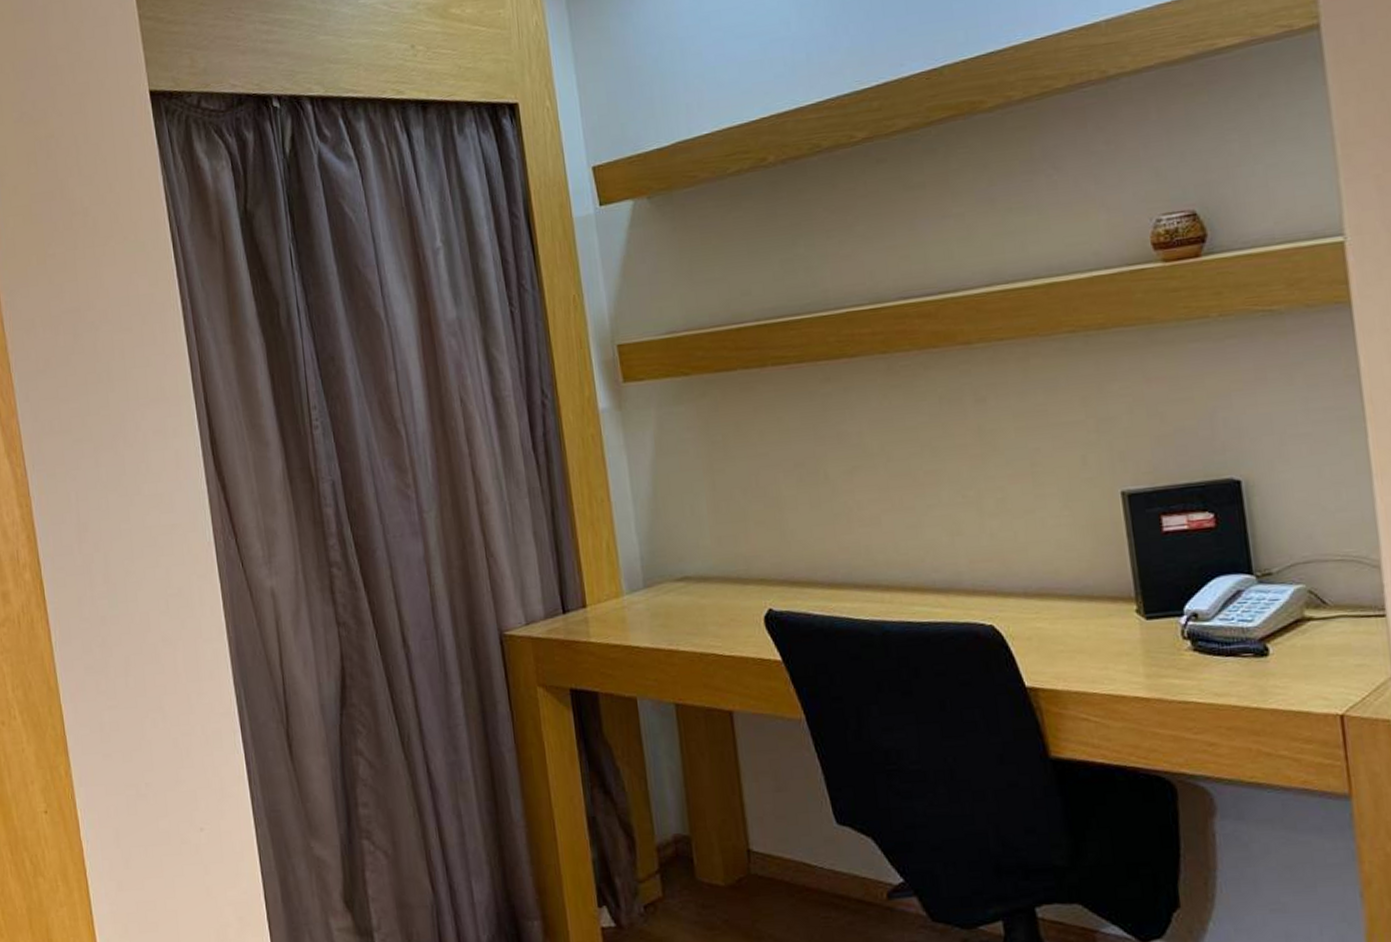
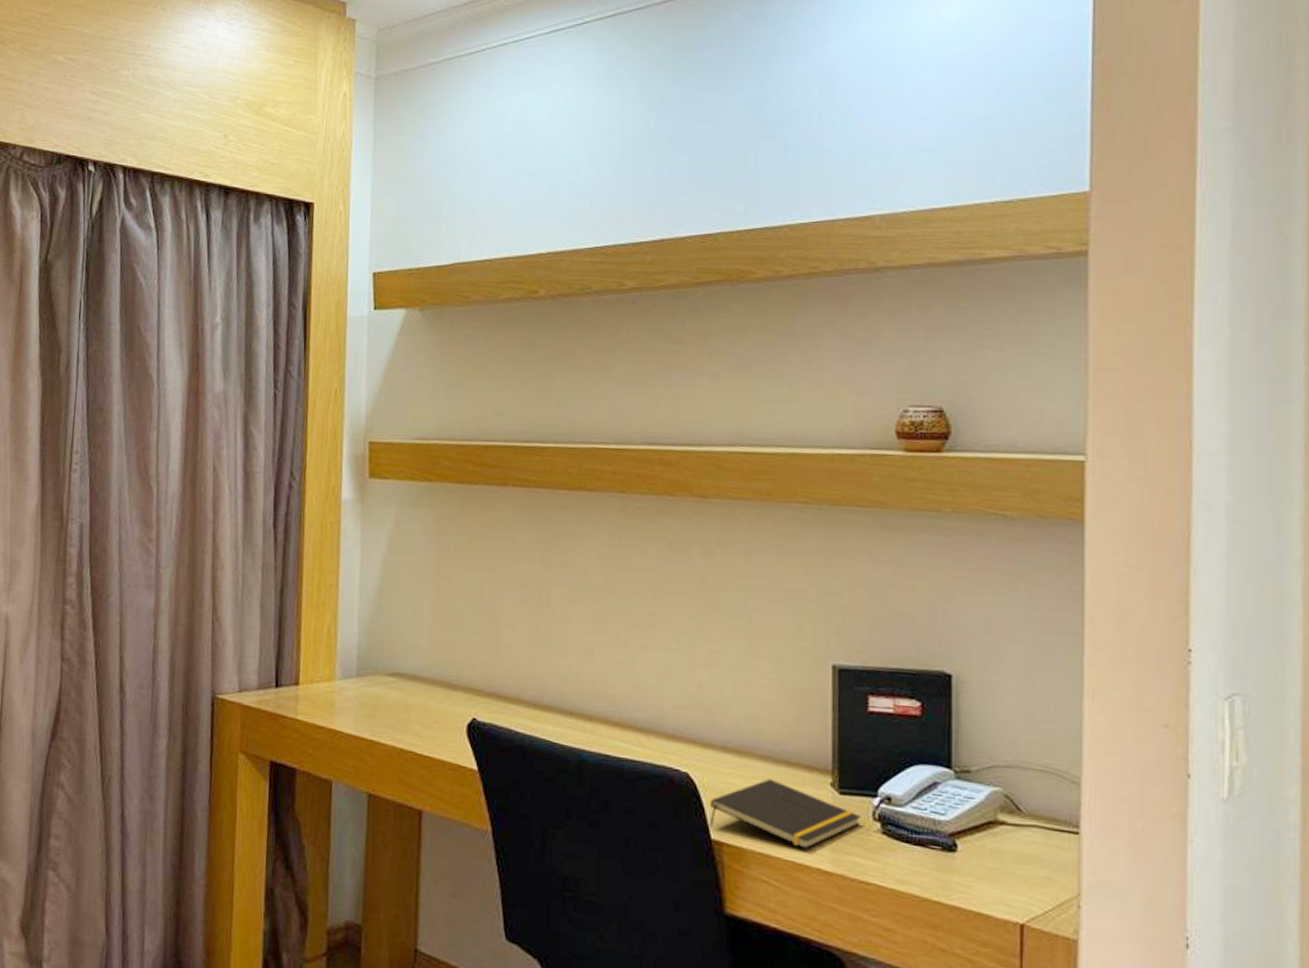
notepad: none [1019,616,1171,680] -> present [709,778,861,849]

